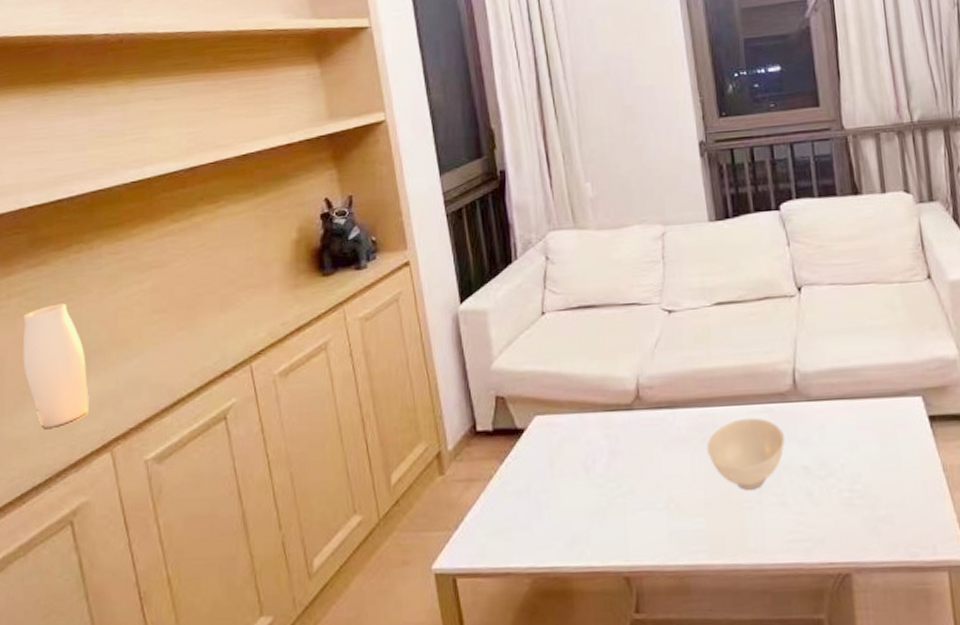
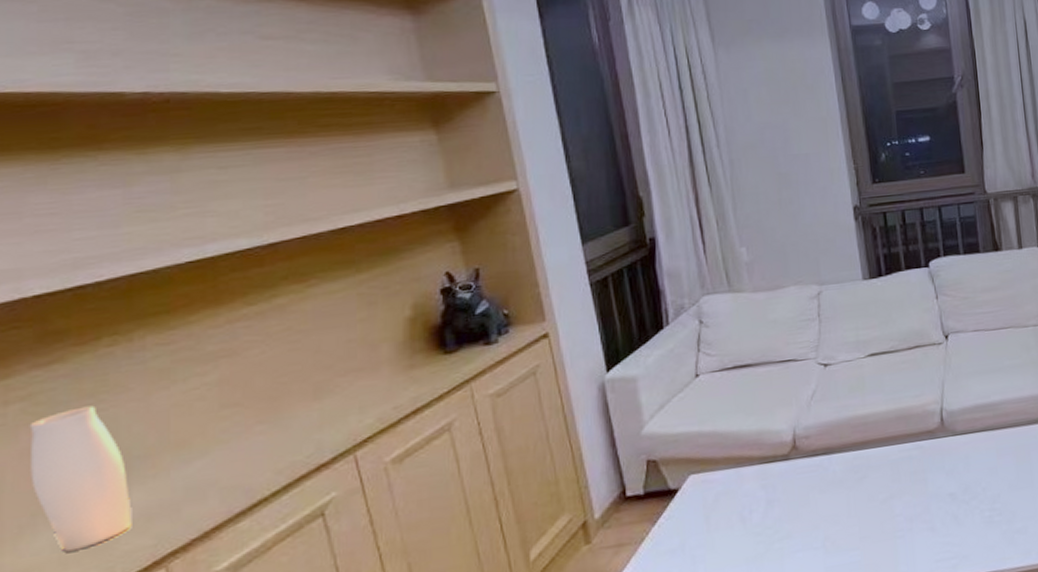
bowl: present [706,417,785,490] -> none [861,455,933,521]

